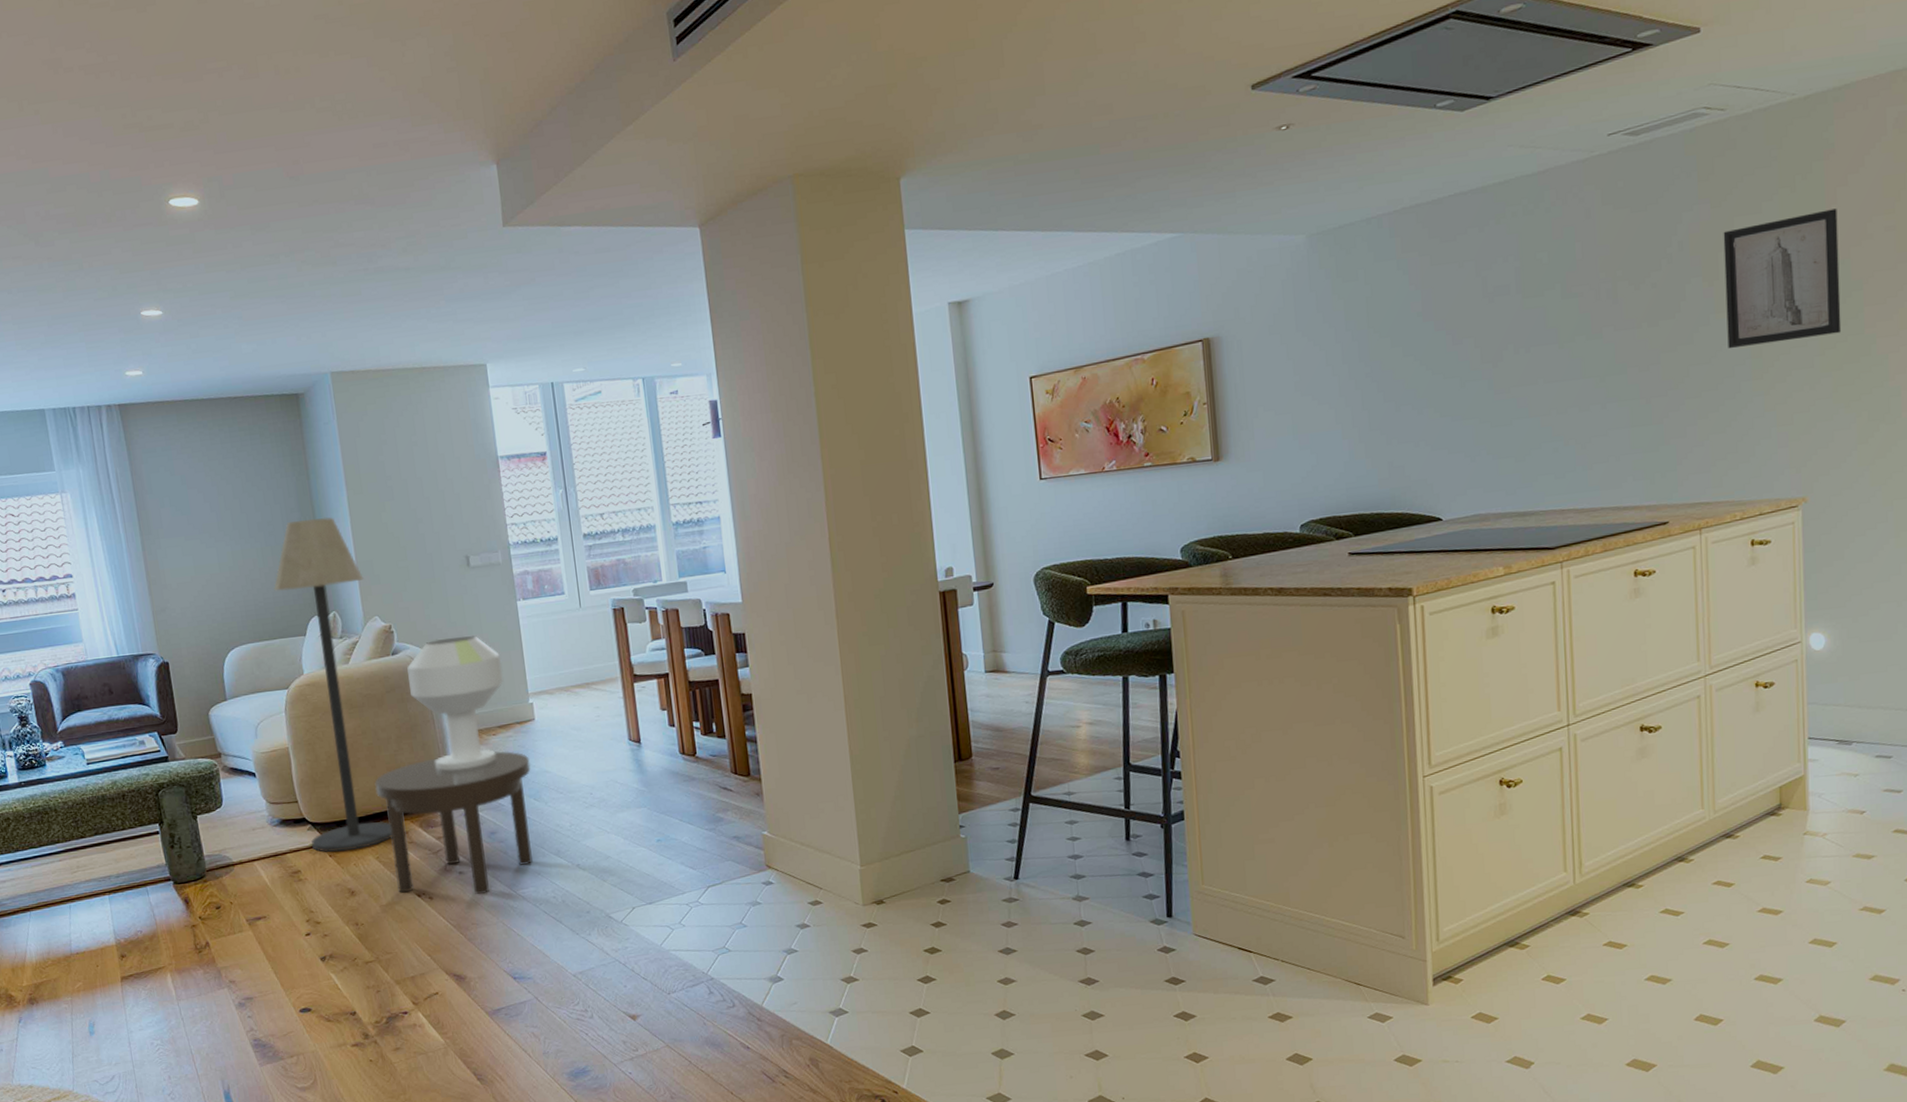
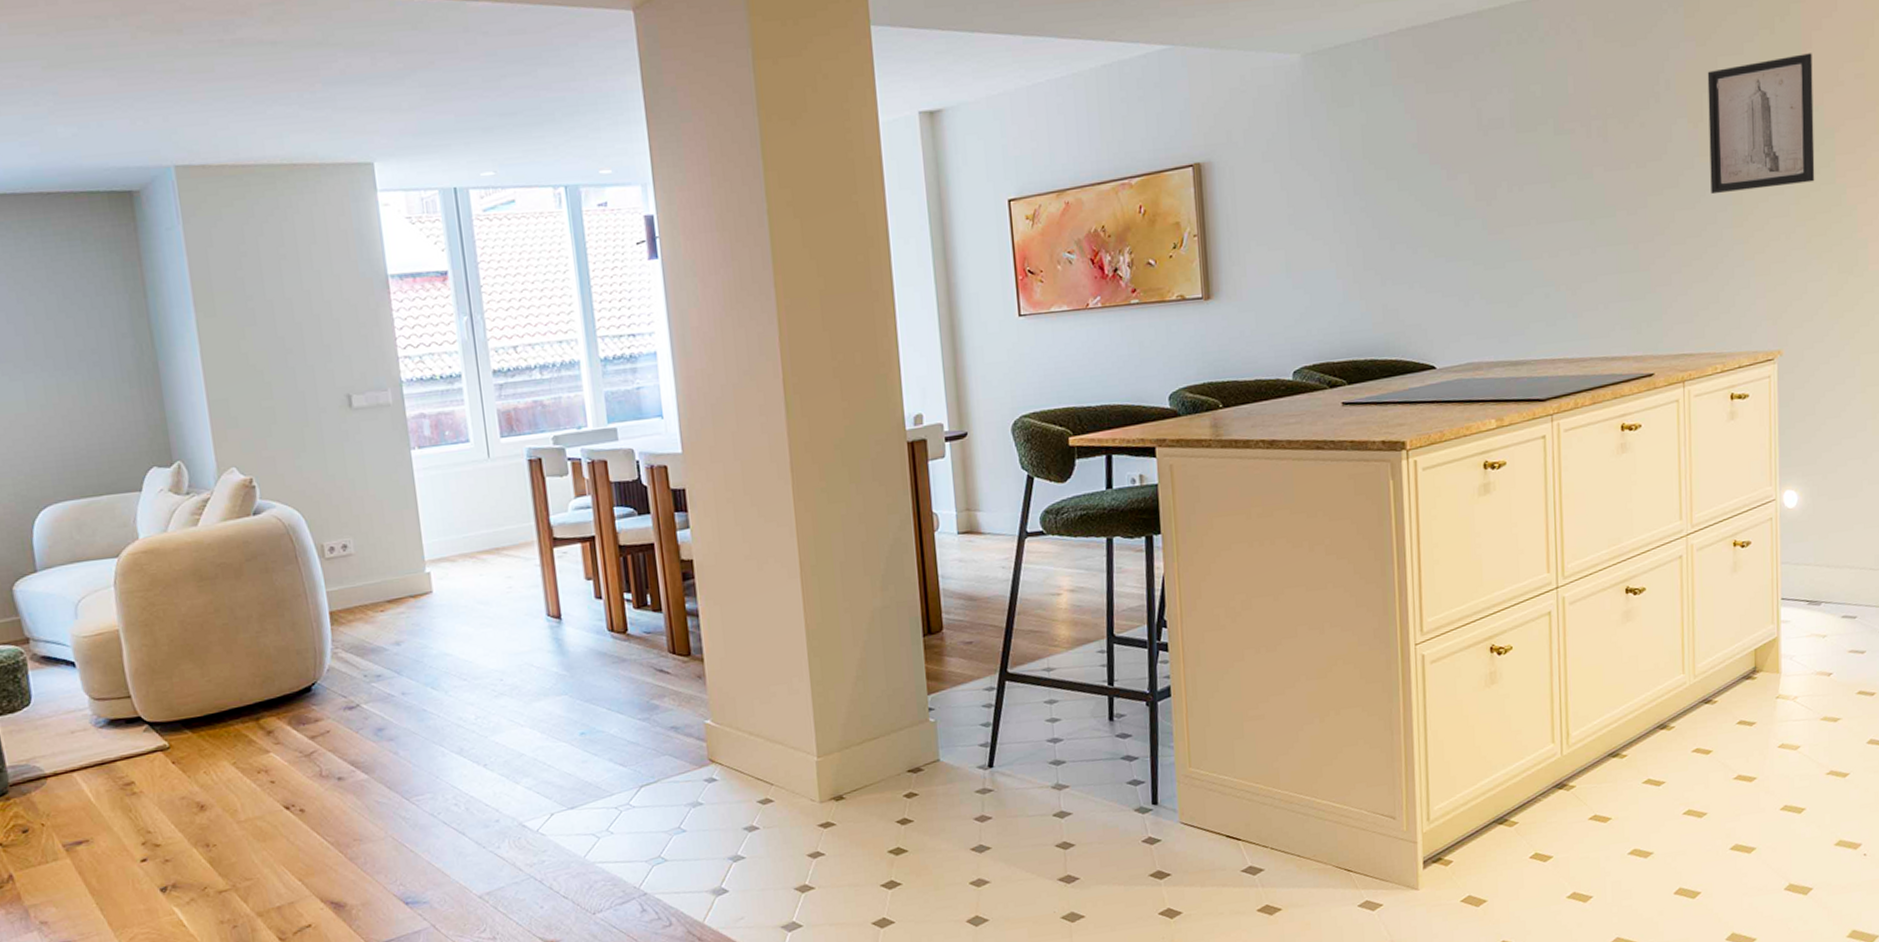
floor lamp: present [274,517,392,853] -> none [100,344,253,759]
side table: present [374,750,533,895] -> none [230,630,430,807]
table lamp: present [406,636,504,771] -> none [271,491,395,655]

